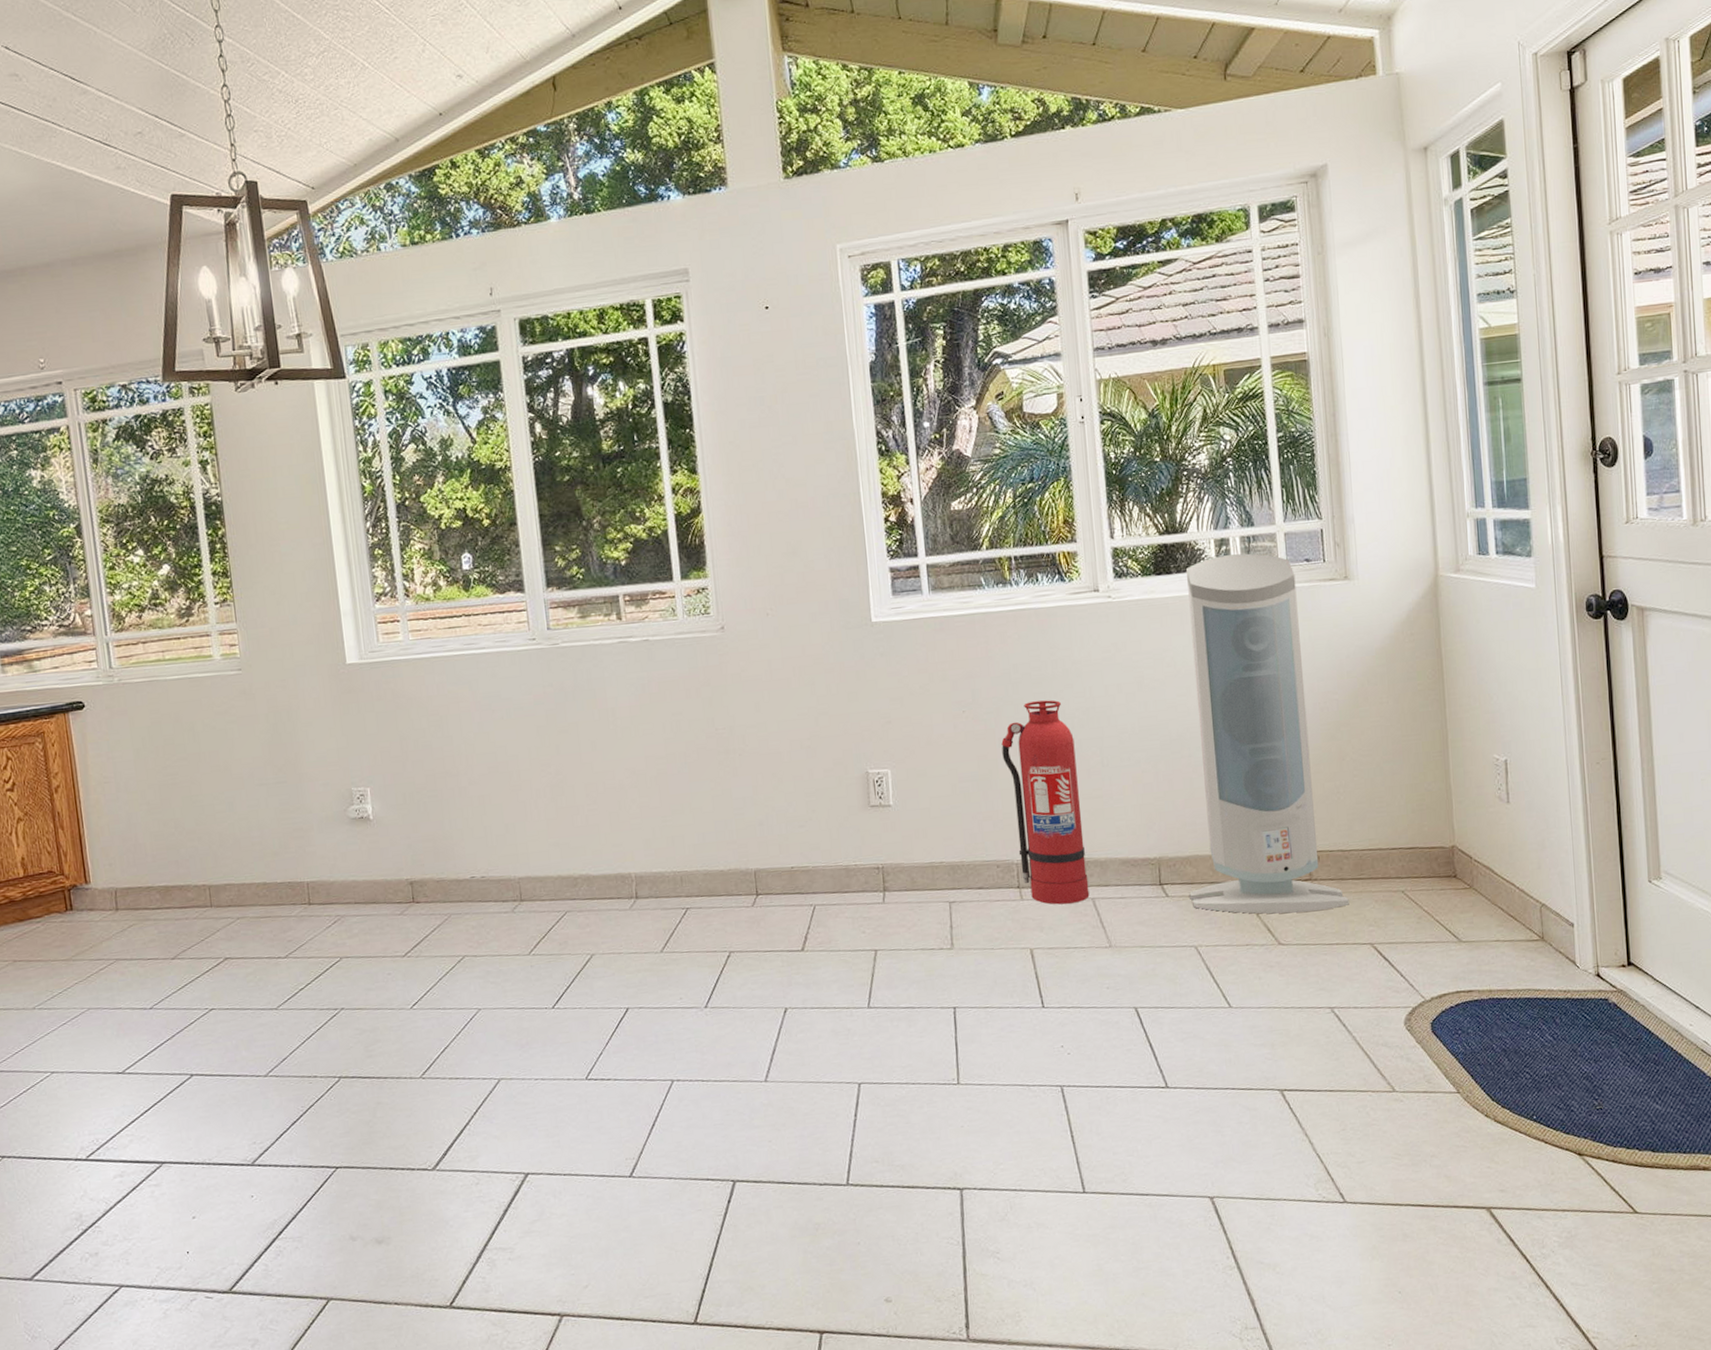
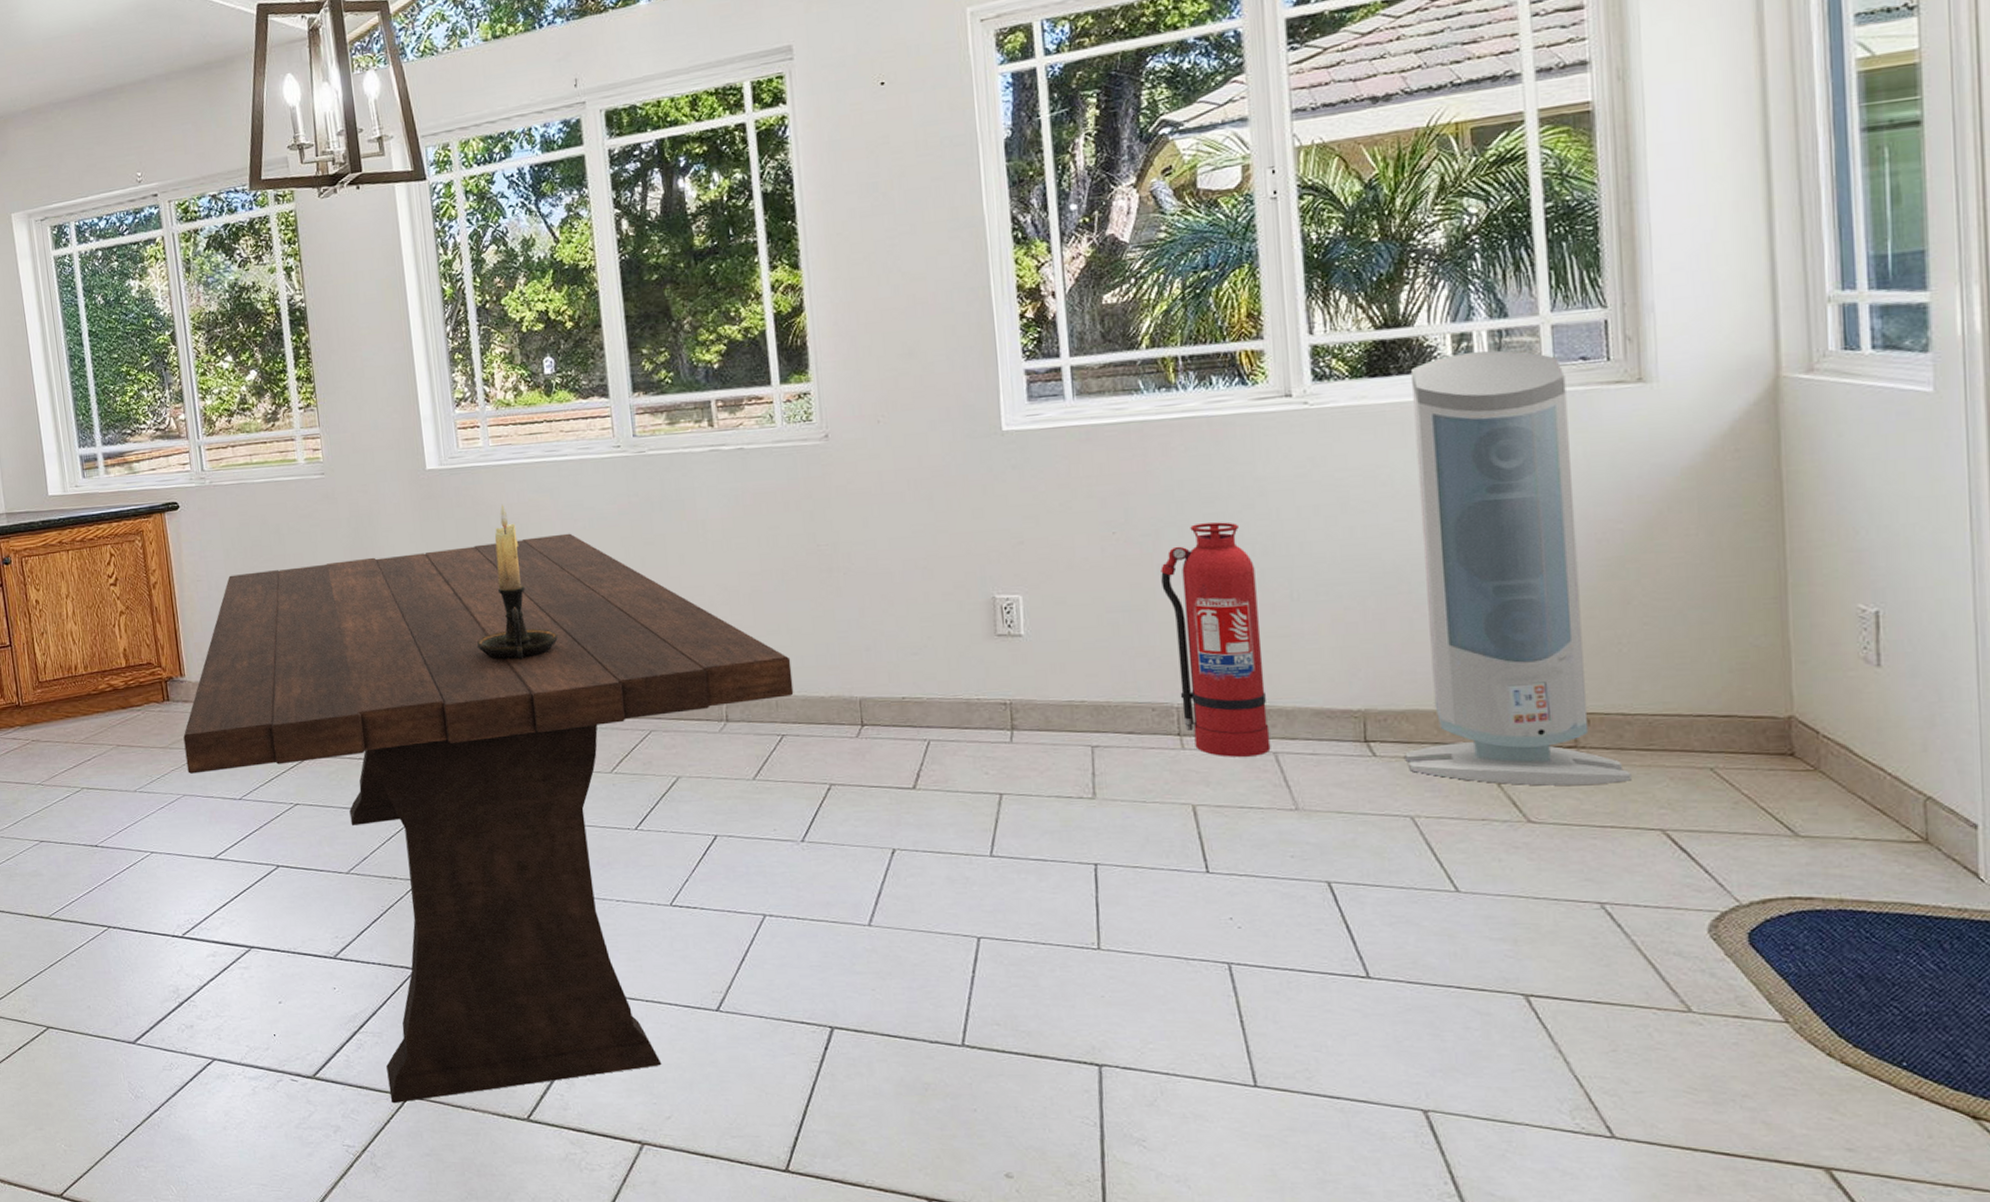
dining table: none [88,723,697,1307] -> present [183,533,794,1103]
candle holder: none [397,696,477,850] -> present [476,504,558,661]

